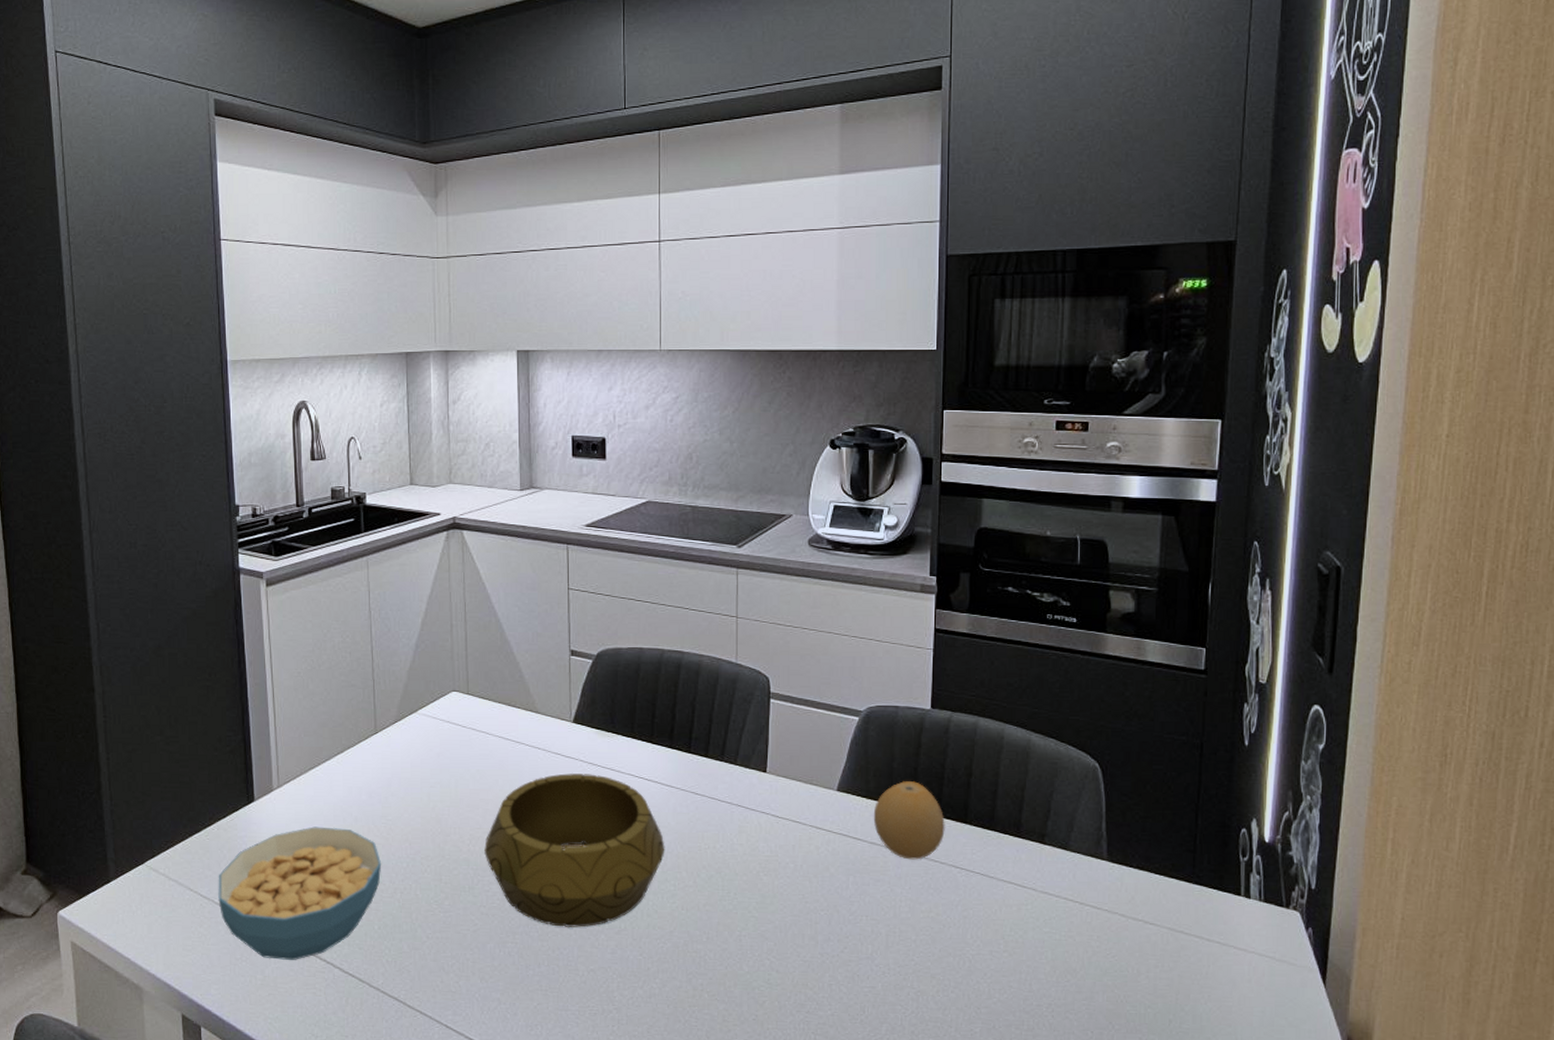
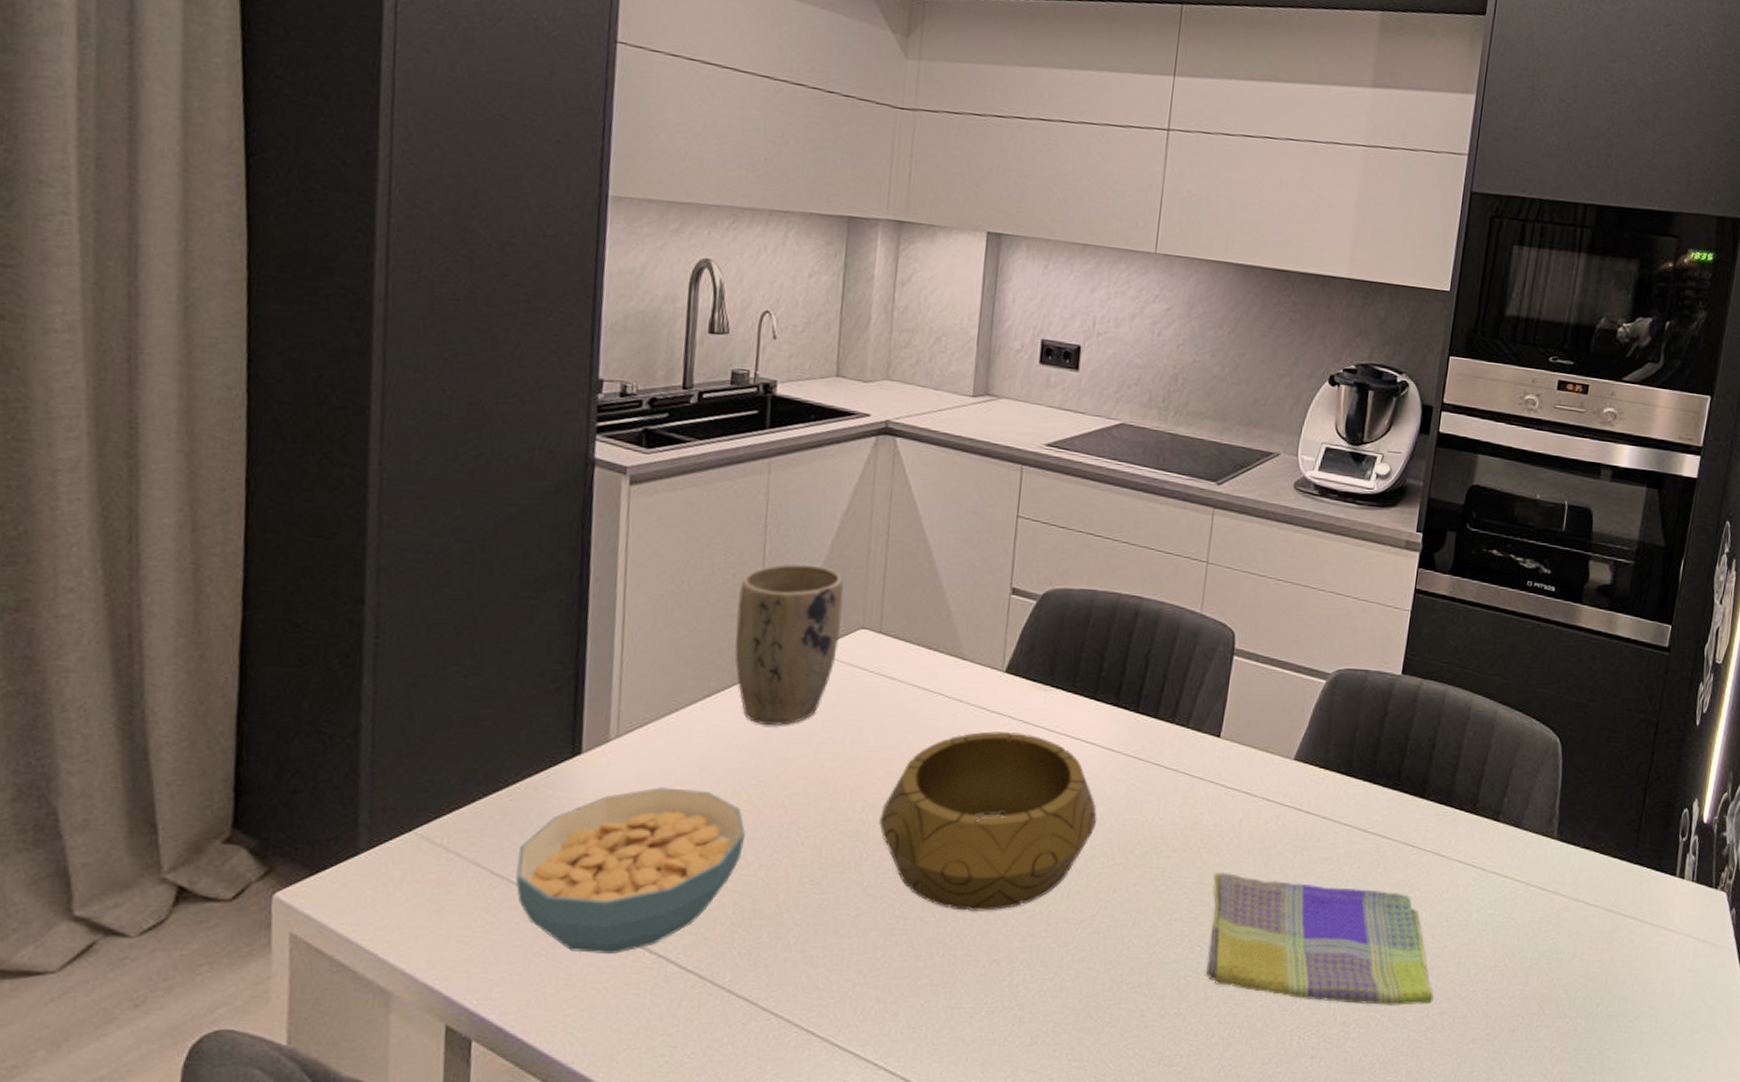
plant pot: none [355,641,437,774] -> present [734,563,844,725]
dish towel: none [774,892,998,1017] -> present [1206,871,1434,1005]
fruit: present [873,781,945,860] -> none [1328,751,1403,837]

